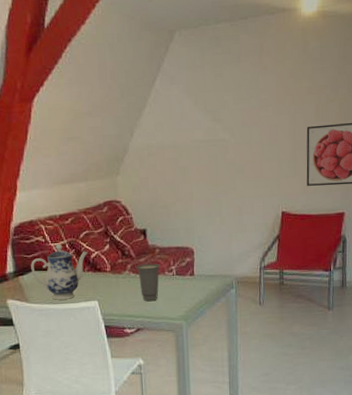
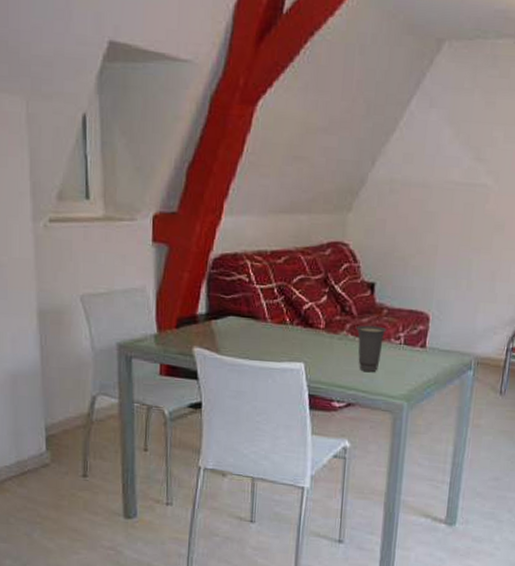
teapot: present [31,244,88,300] -> none [227,287,300,356]

